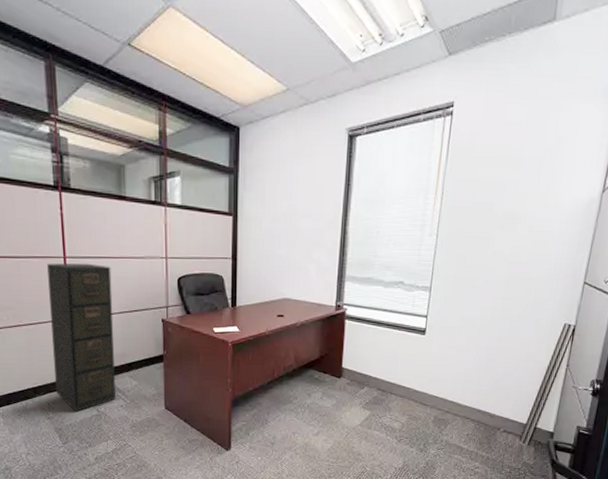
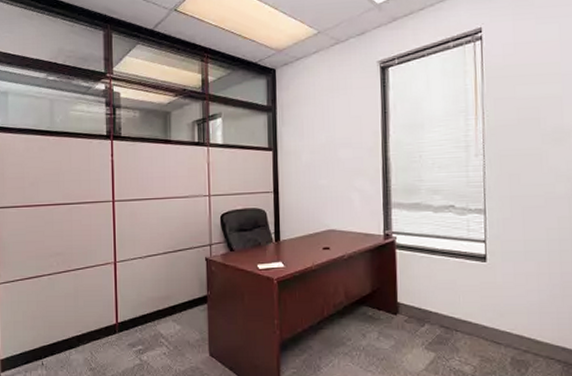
filing cabinet: present [47,263,116,412] -> none [97,205,159,361]

